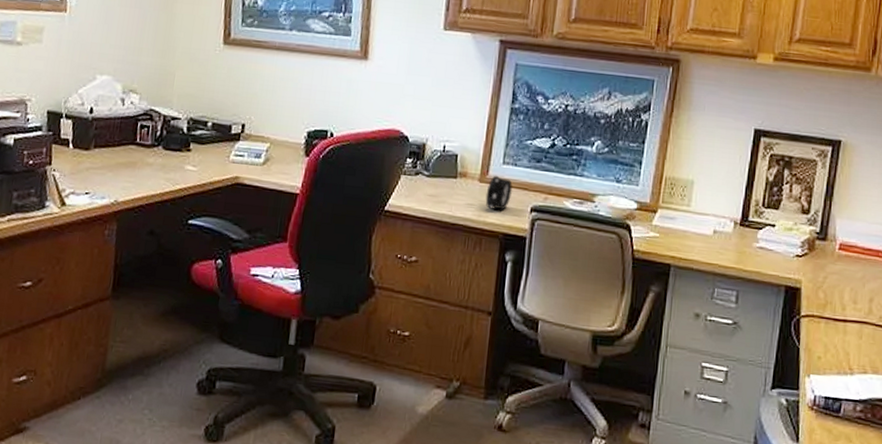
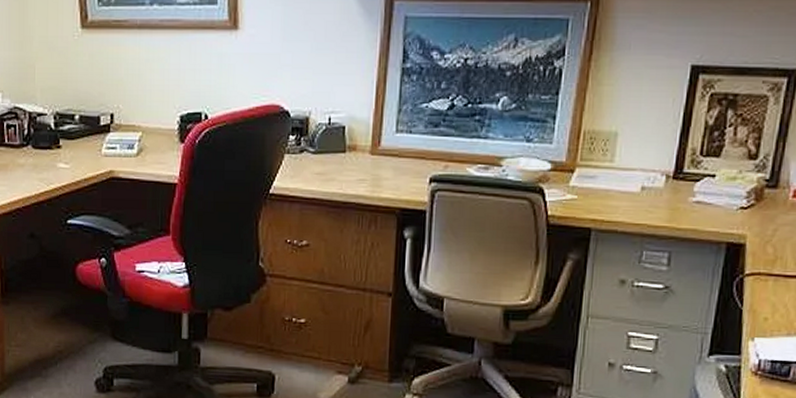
alarm clock: present [485,175,513,210] -> none [378,145,409,183]

